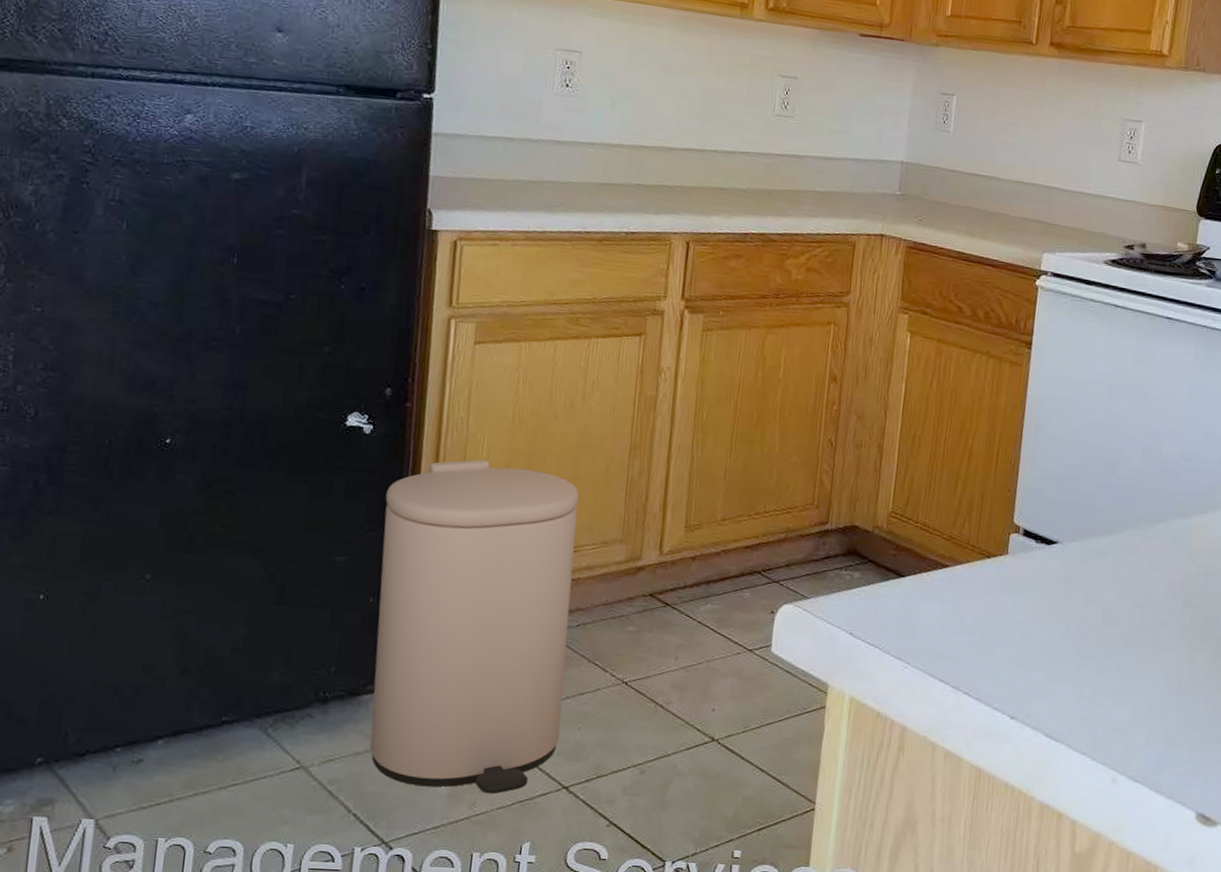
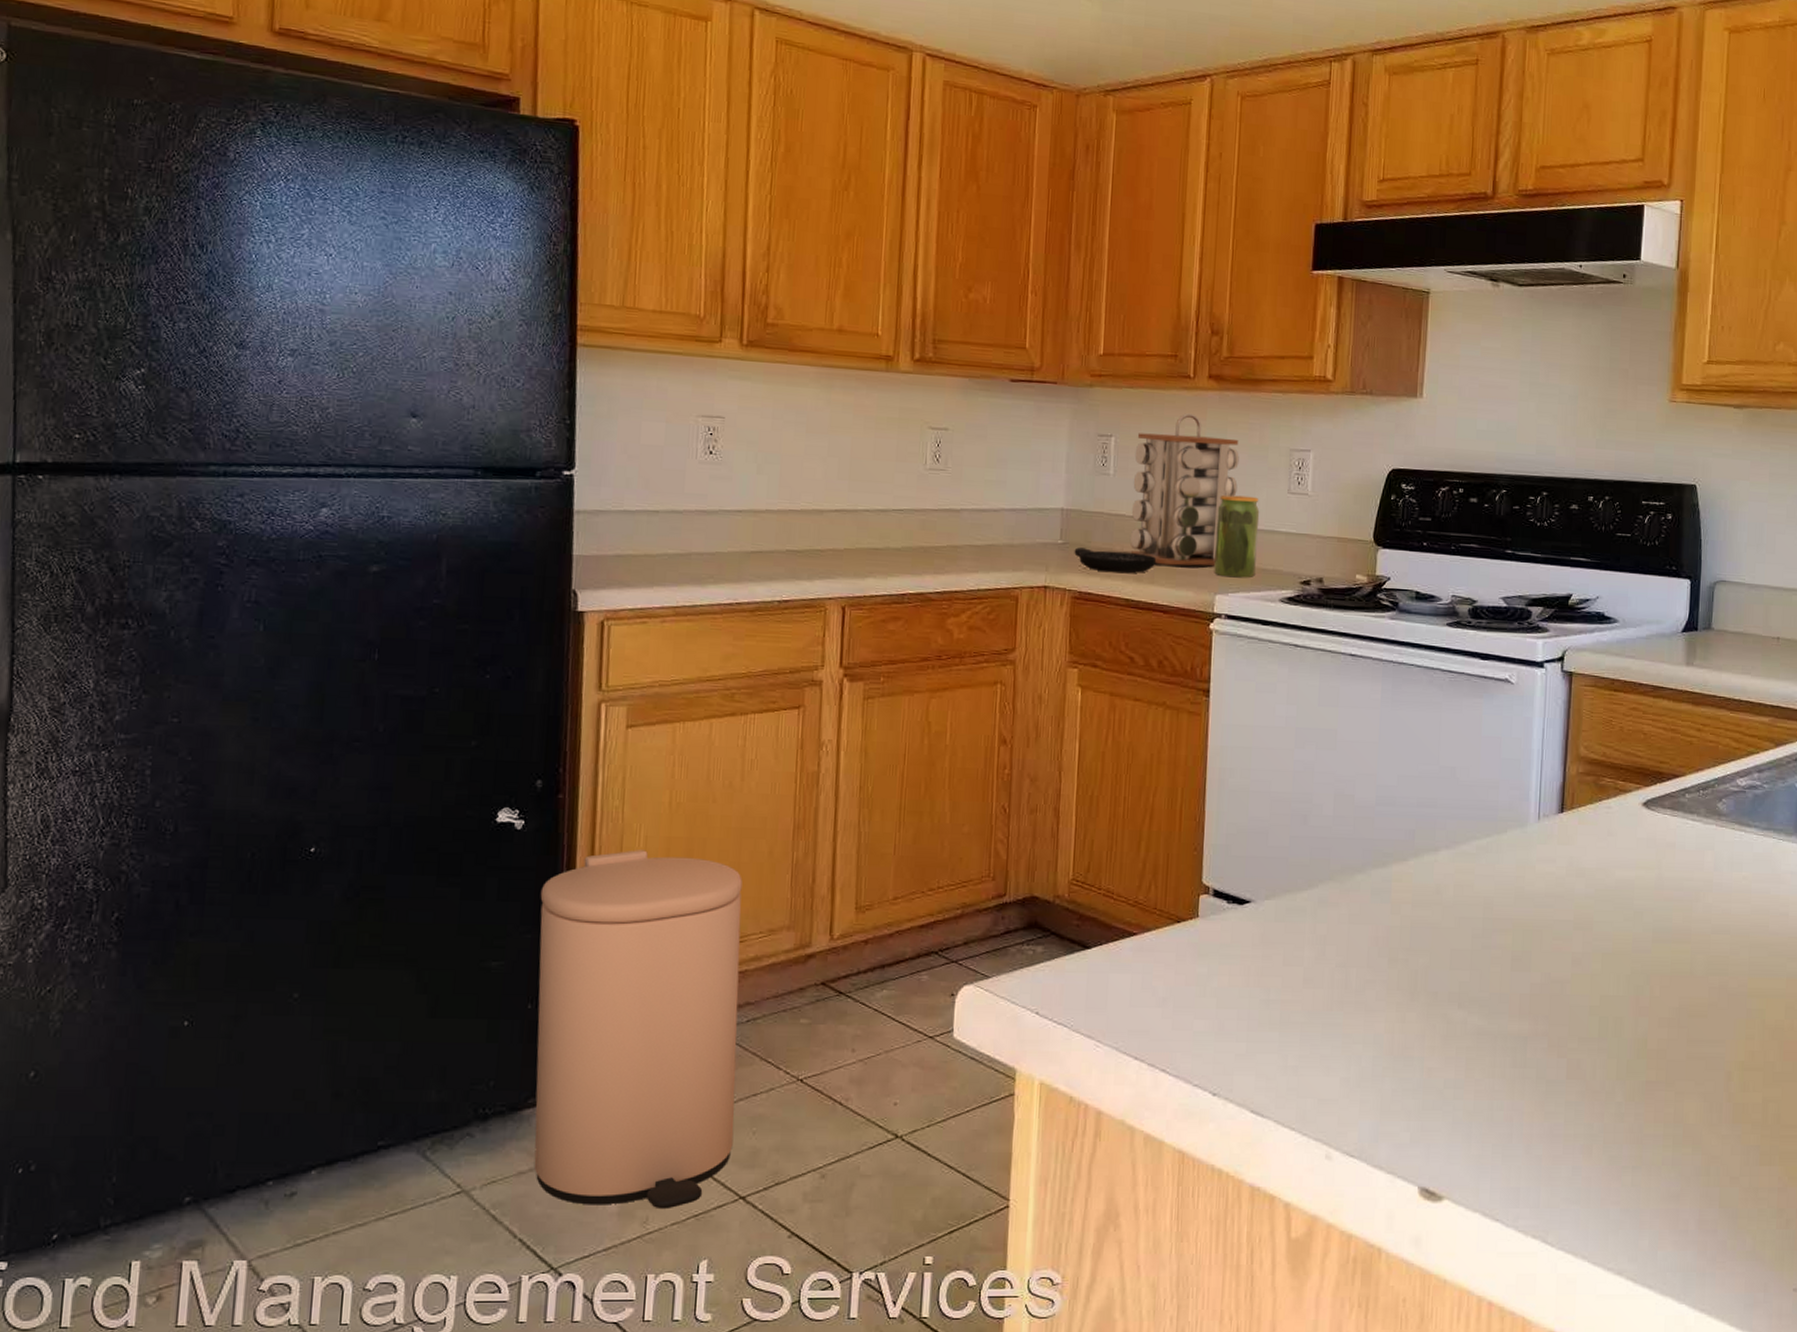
frying pan: none [911,199,990,228] -> present [1074,547,1157,574]
spice rack: none [965,78,1075,227] -> present [1129,413,1239,568]
jar: none [1043,158,1091,239] -> present [1214,494,1260,578]

